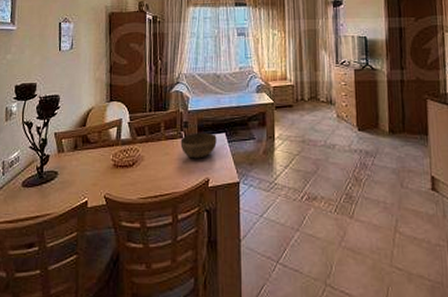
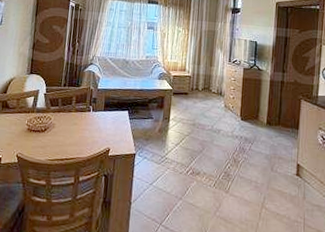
bowl: present [180,132,217,159] -> none [88,108,120,131]

